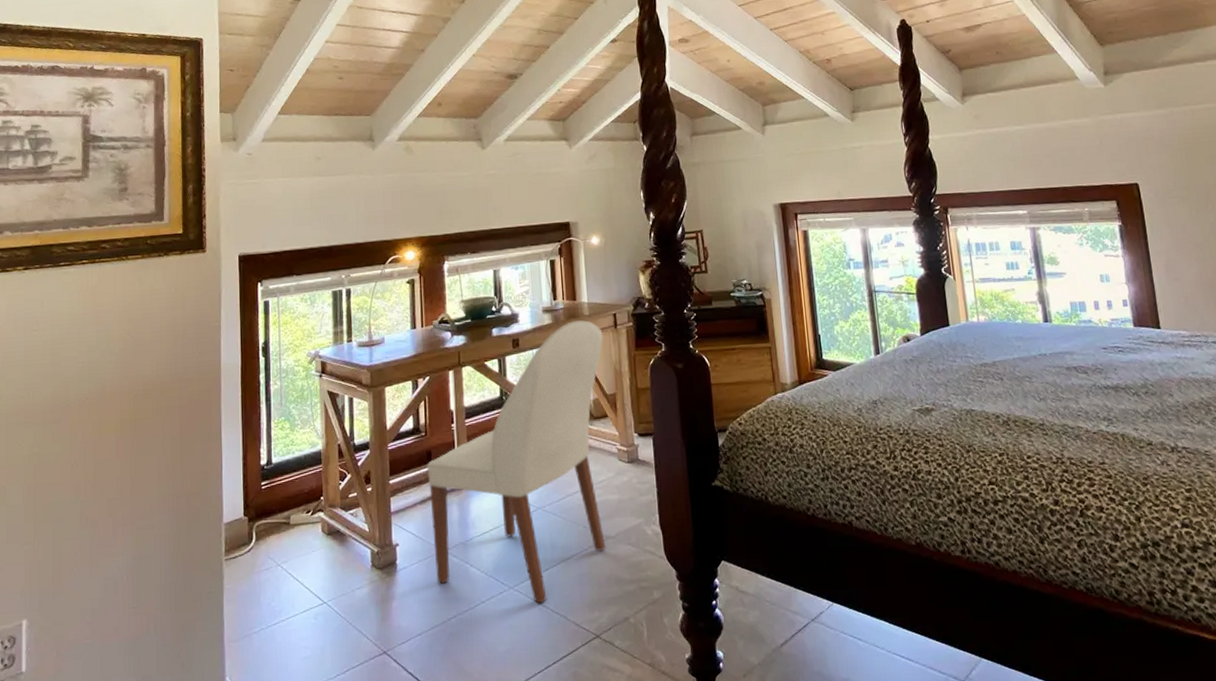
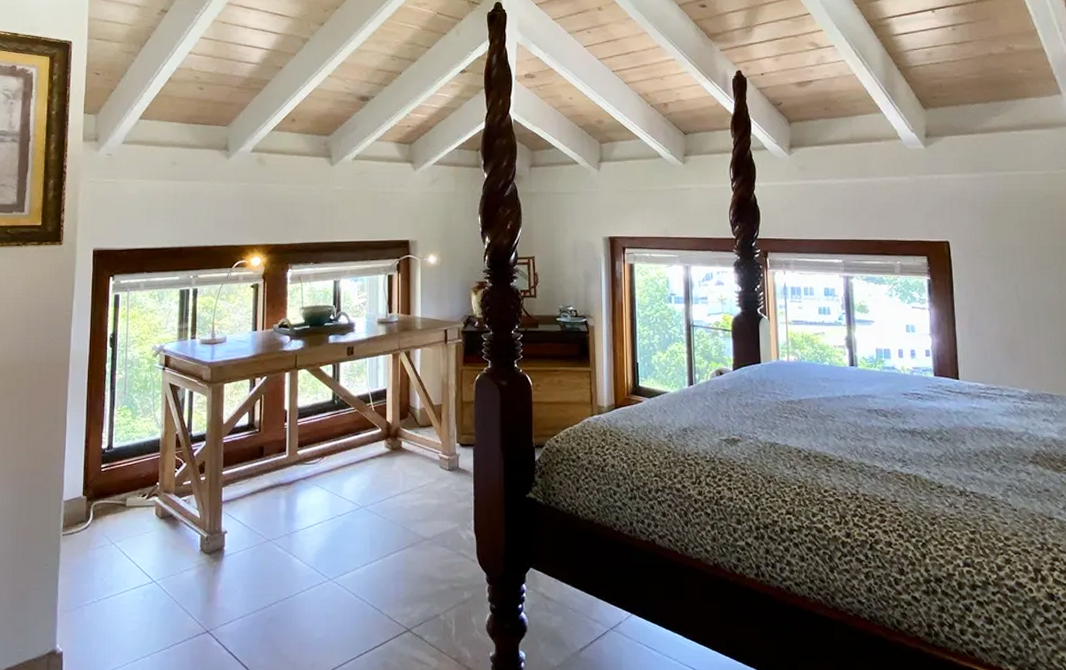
chair: present [427,320,606,604] -> none [259,334,433,596]

